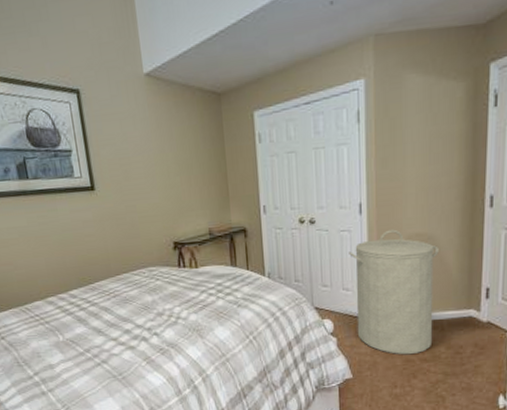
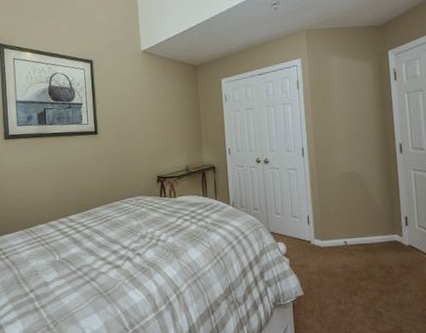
laundry hamper: present [349,229,439,355] -> none [296,168,367,274]

